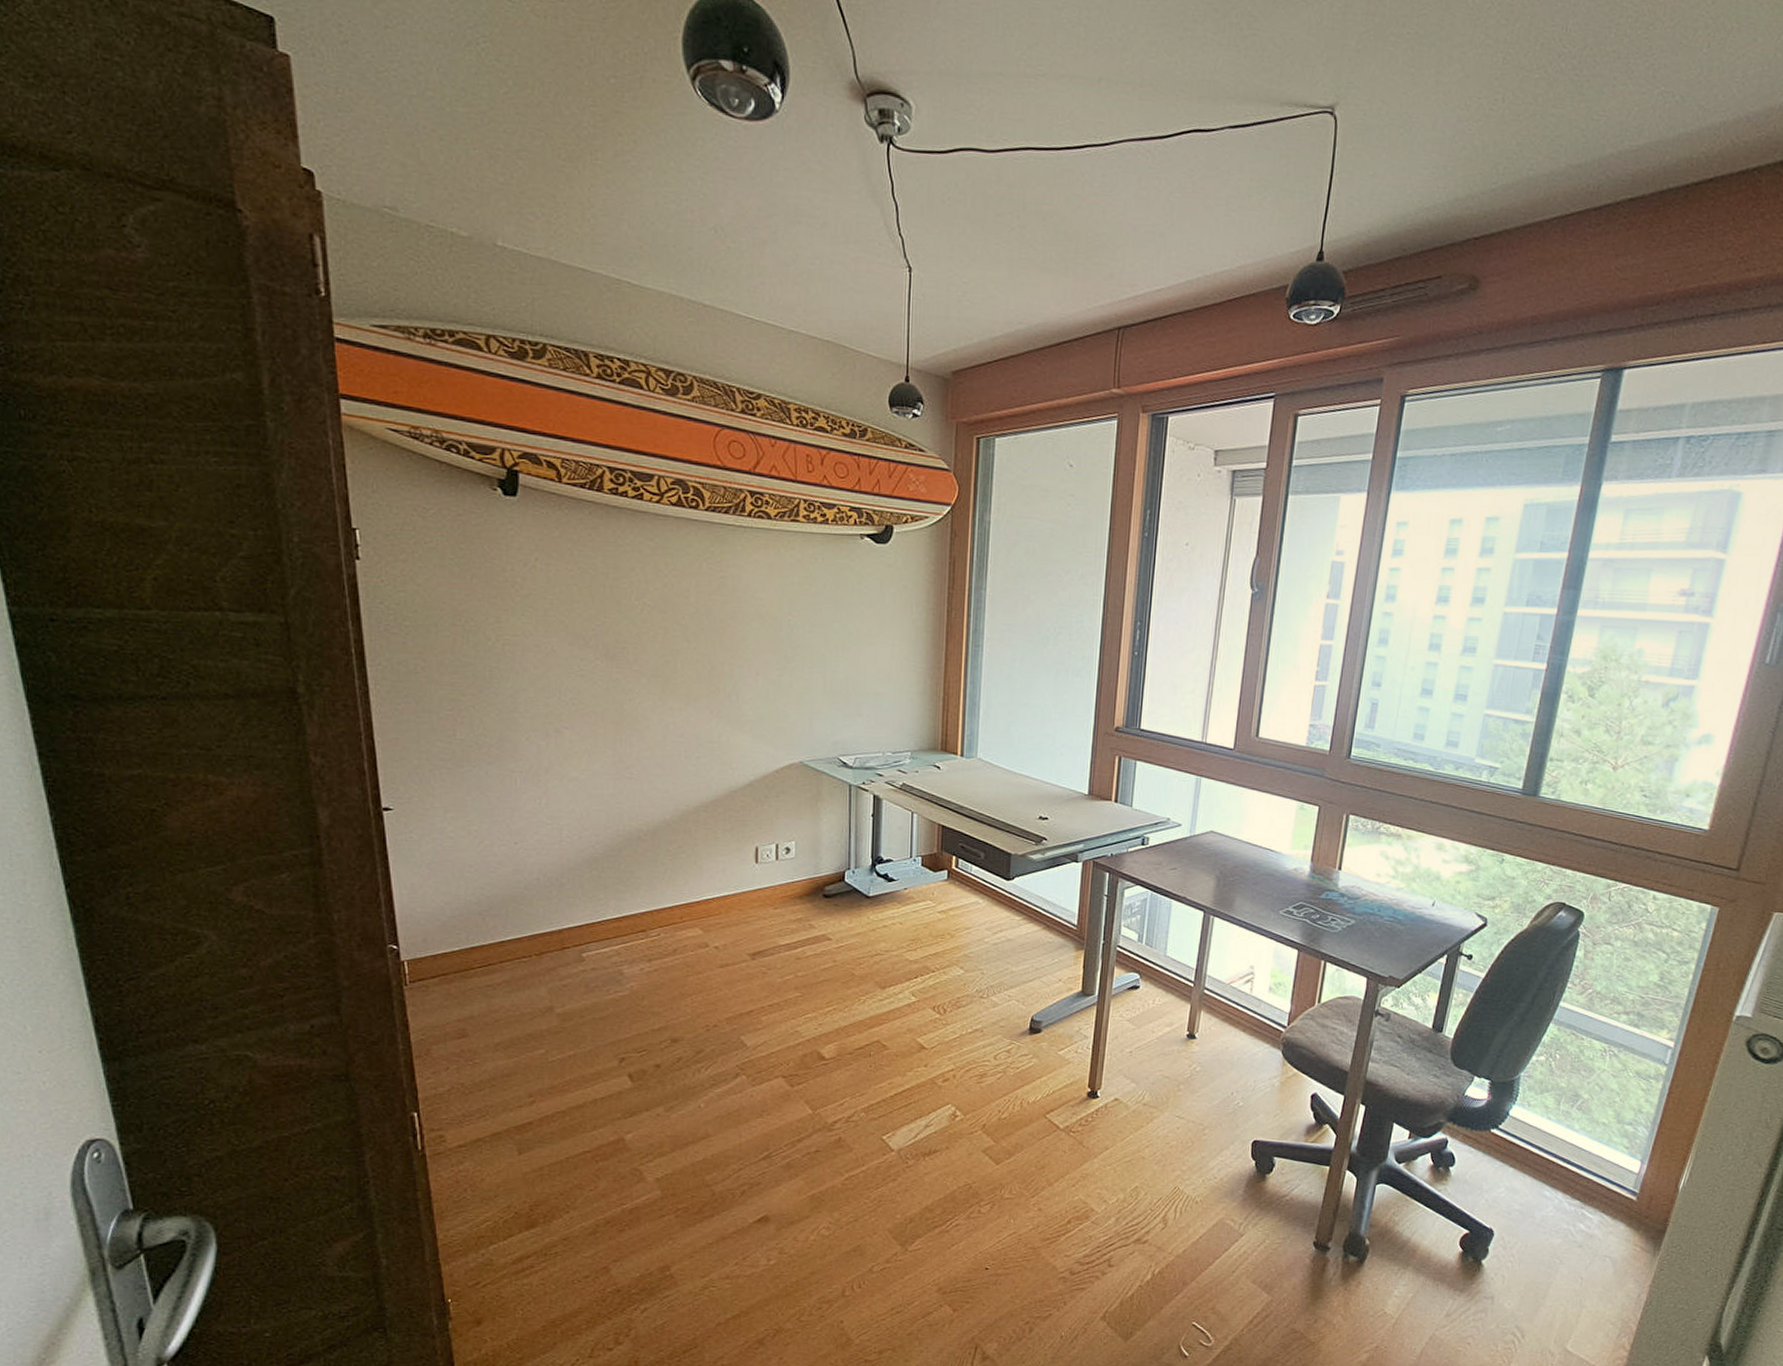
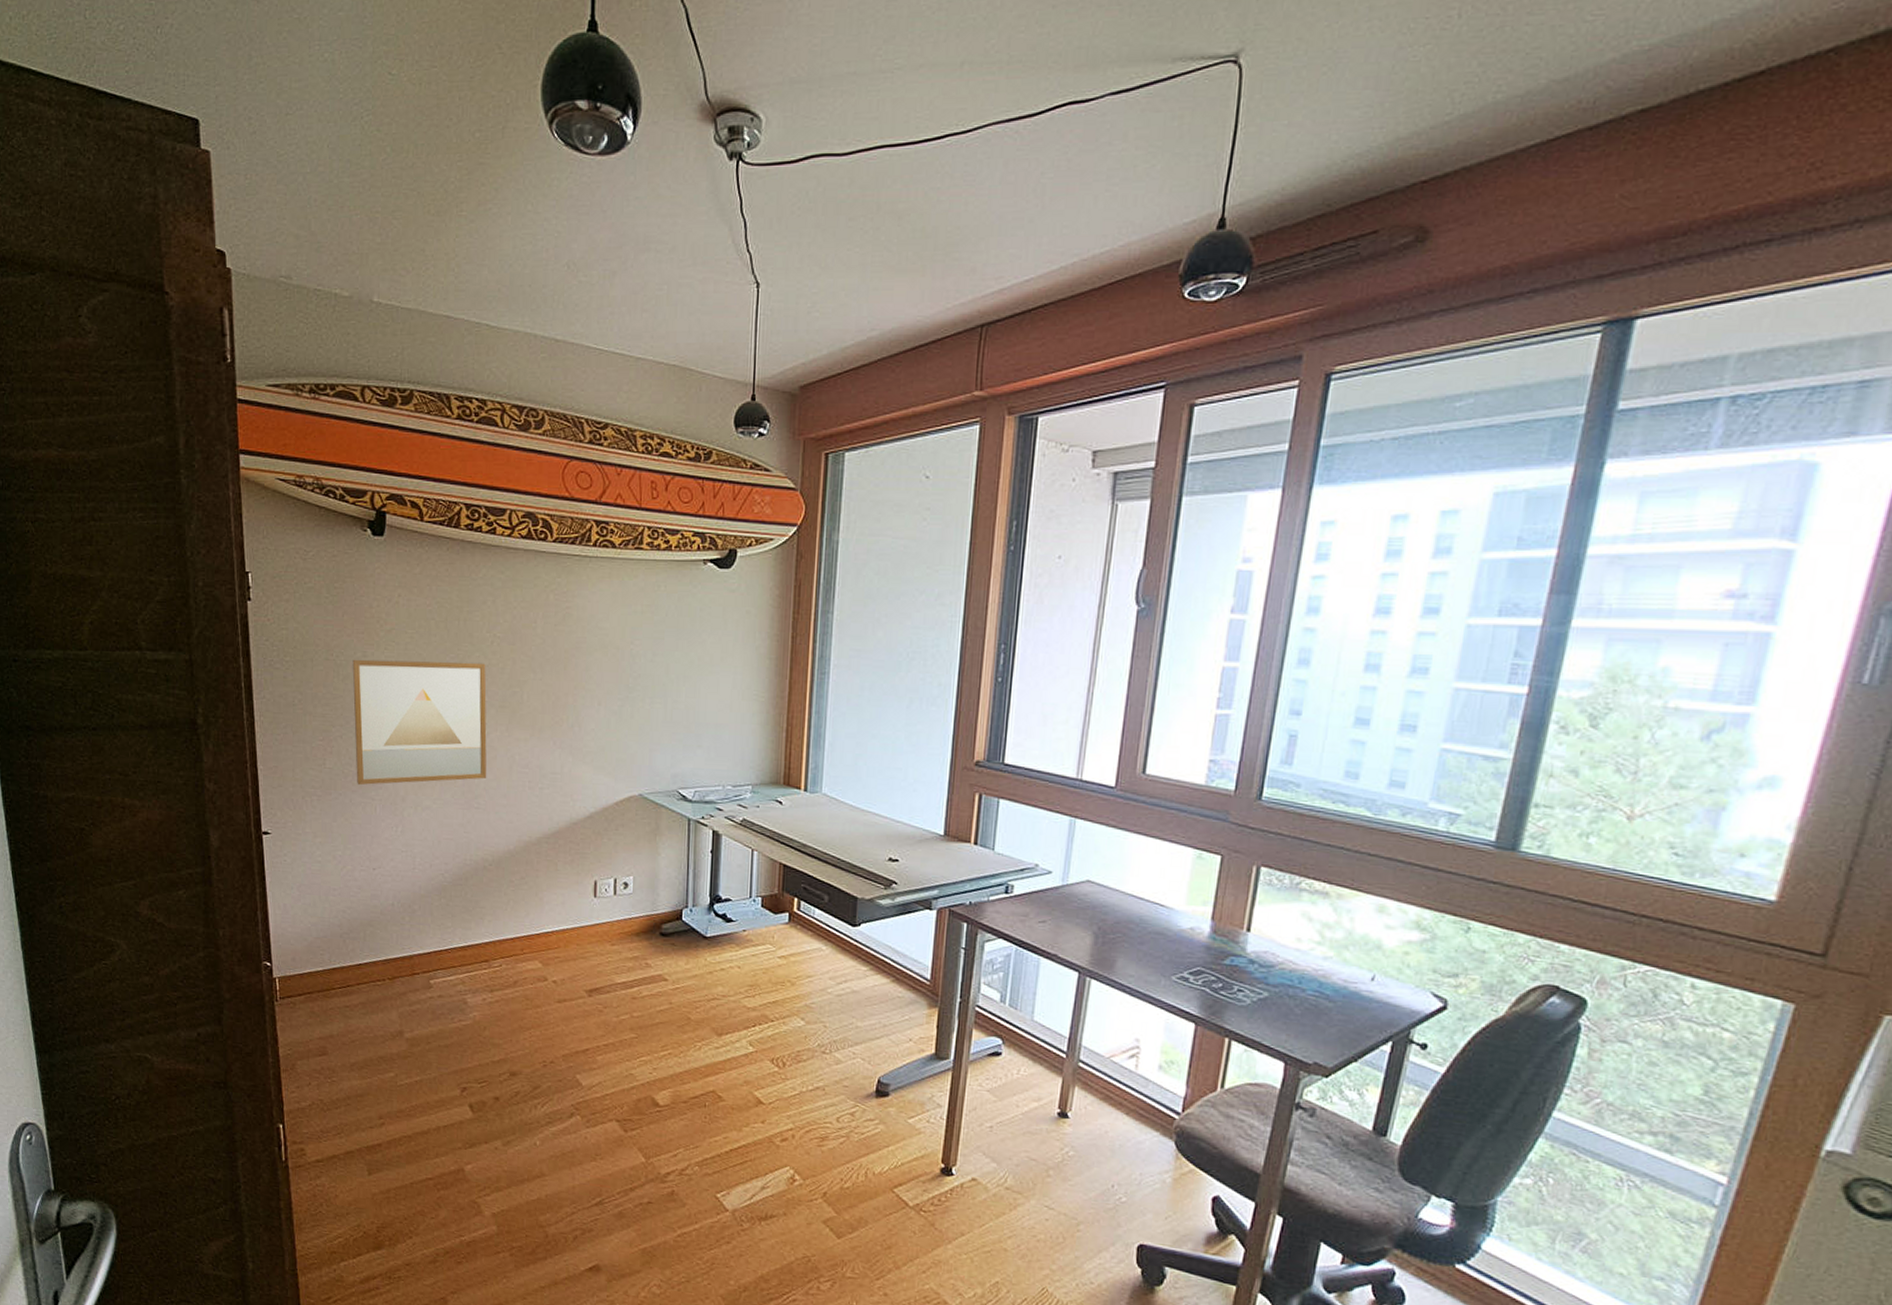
wall art: none [484,625,640,757] -> present [352,659,487,786]

